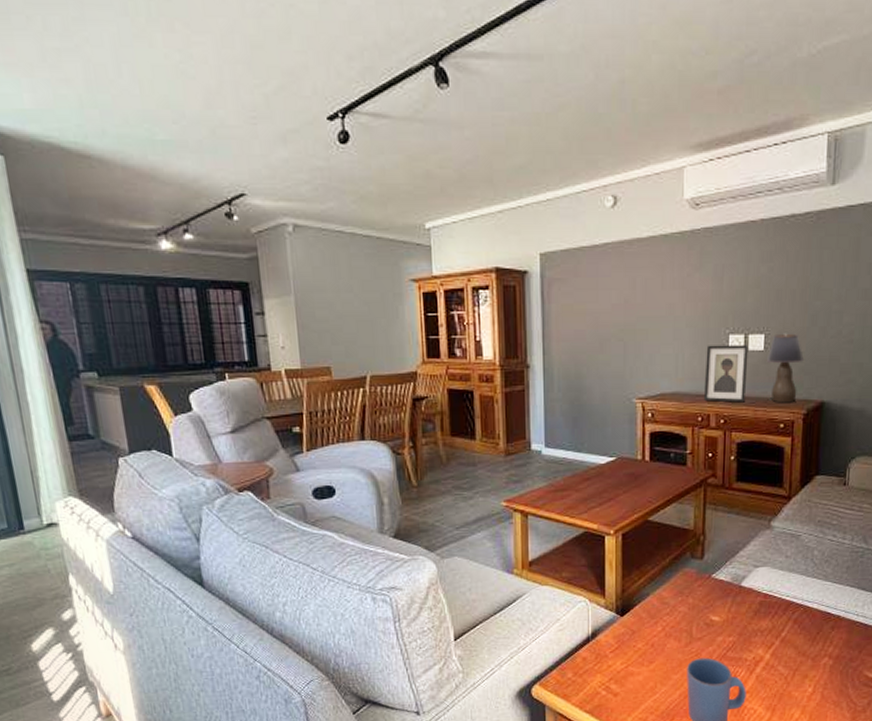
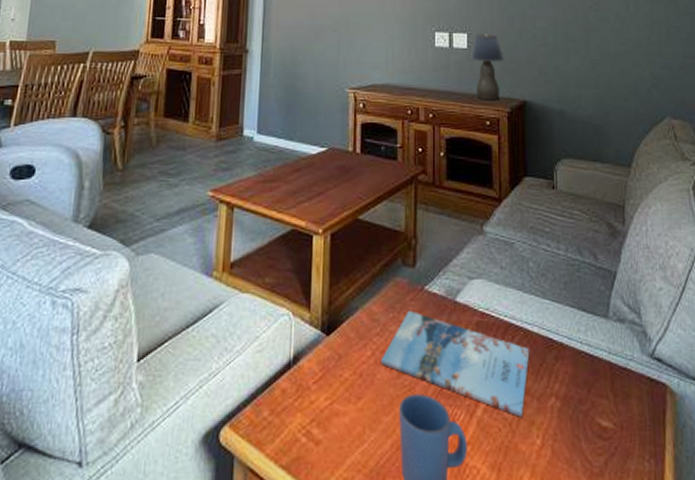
magazine: none [670,595,809,673] -> present [380,311,530,417]
picture frame: present [703,344,749,403] -> none [412,41,453,98]

